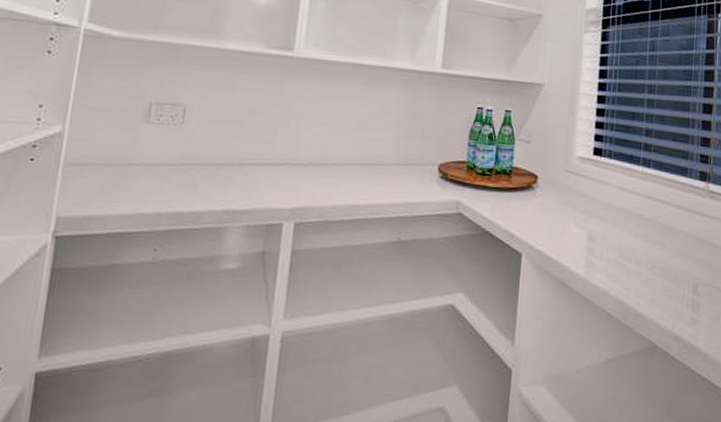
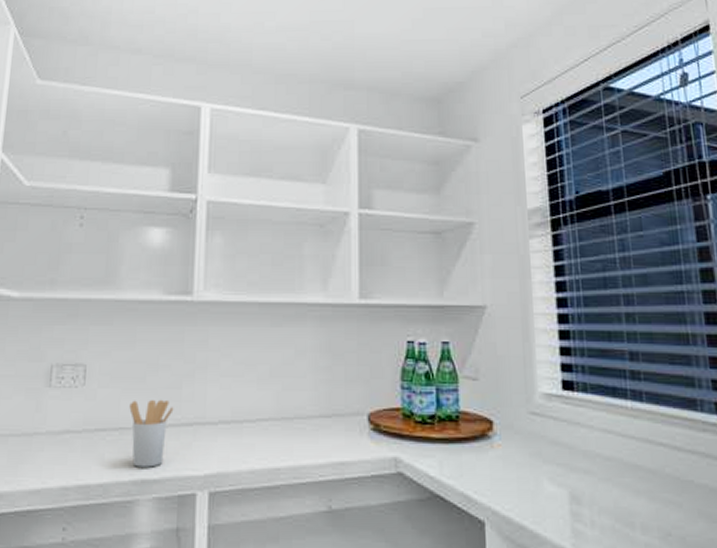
utensil holder: none [225,140,268,200] -> present [129,399,174,468]

